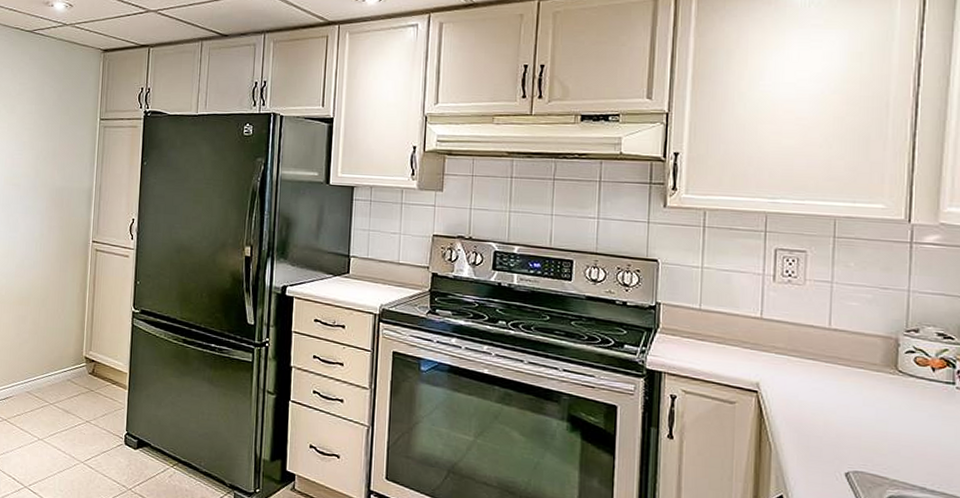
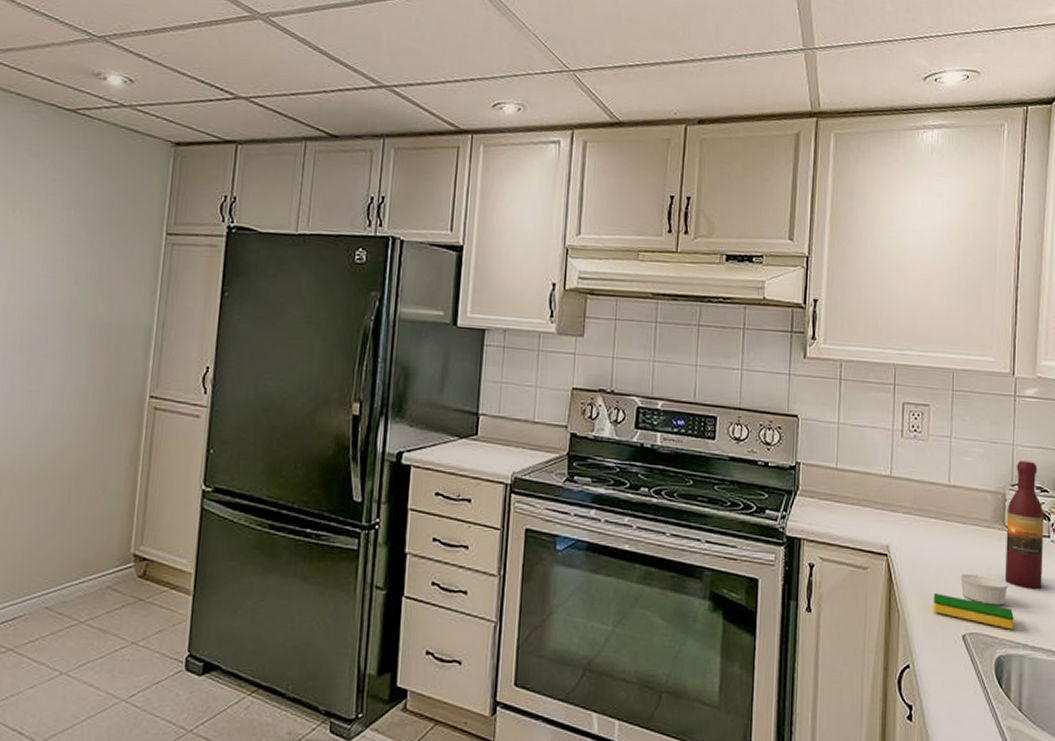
dish sponge: none [810,431,909,472] -> present [932,593,1014,630]
ramekin: none [843,413,901,448] -> present [960,573,1008,606]
wine bottle: none [898,307,948,436] -> present [1005,460,1044,590]

